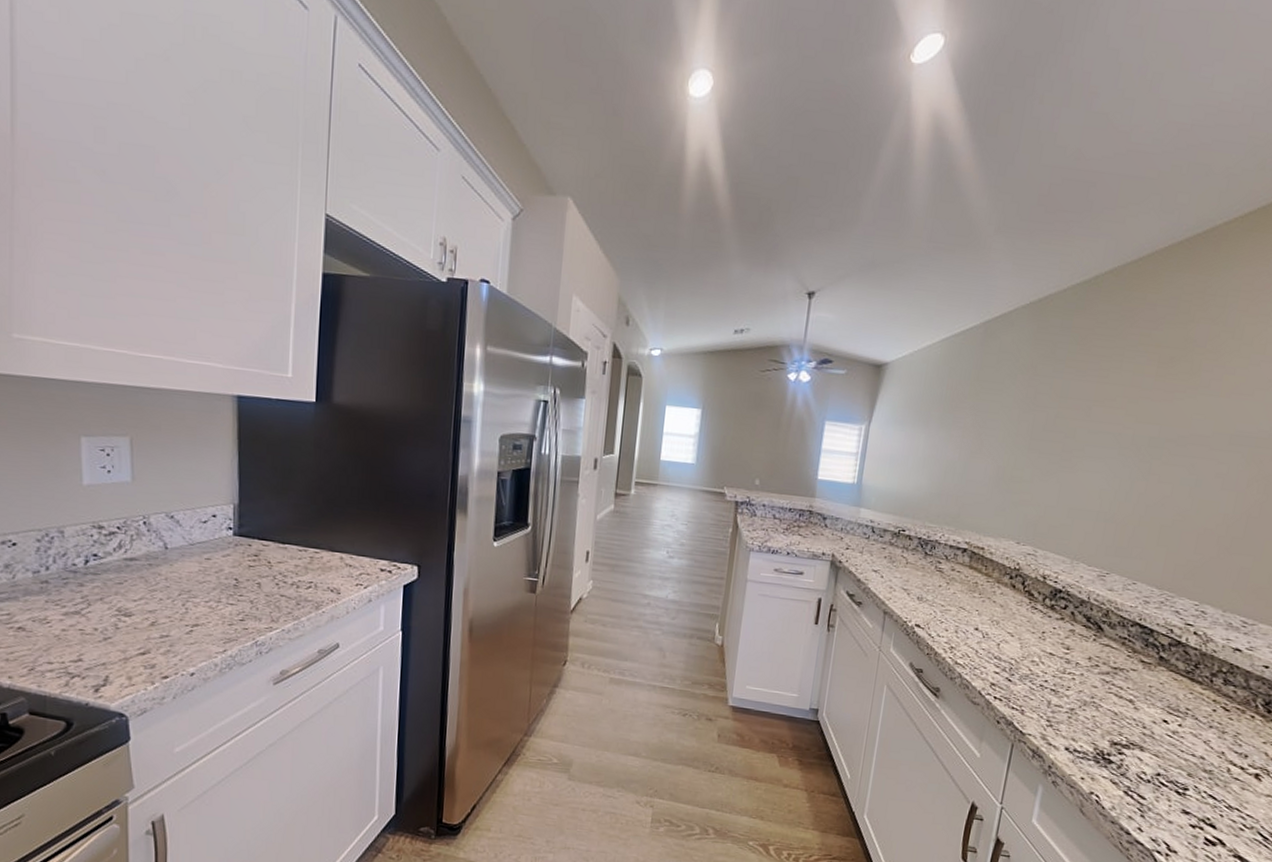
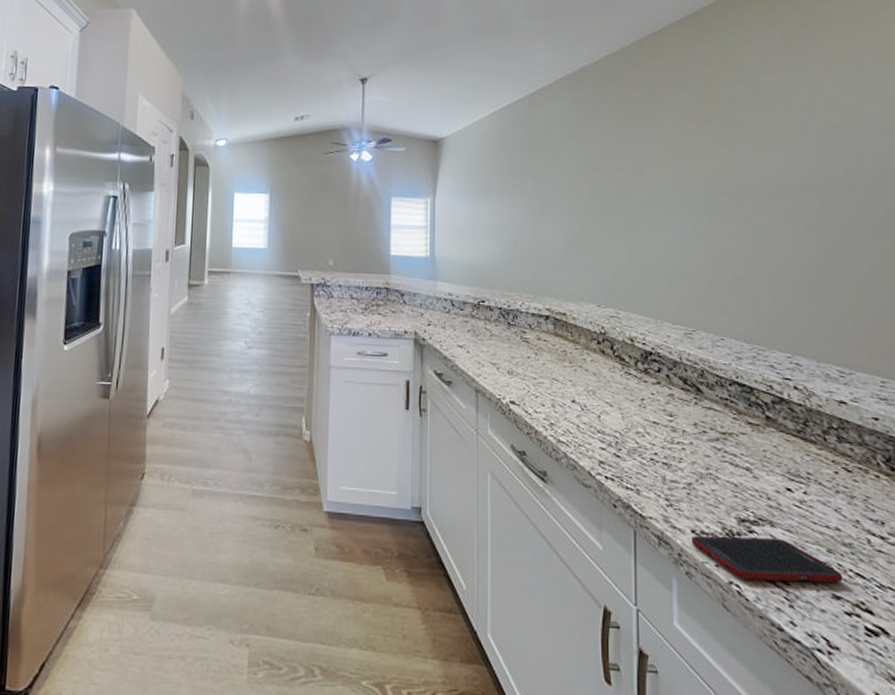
cell phone: none [1062,752,1196,801] -> present [691,535,843,582]

